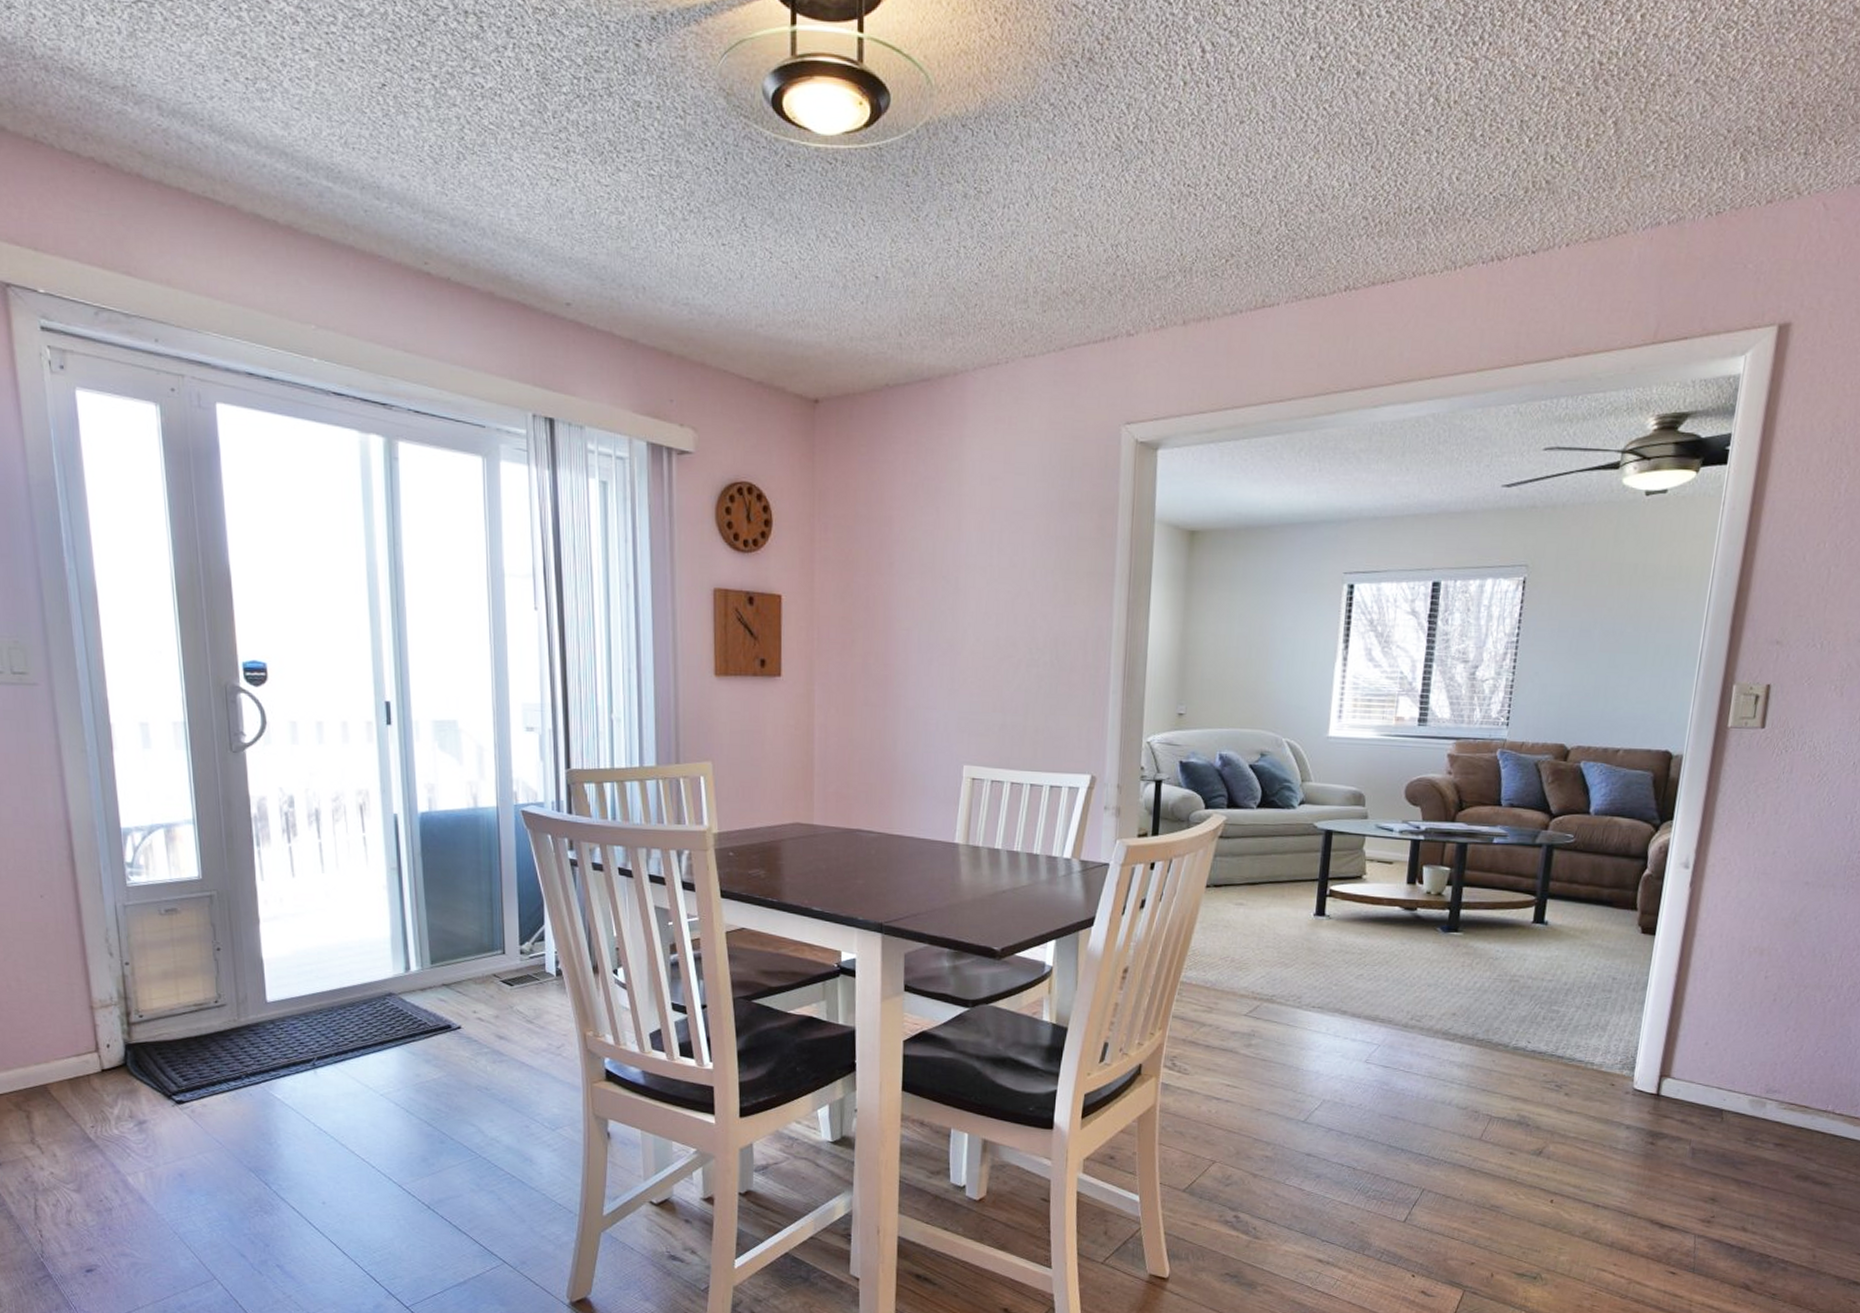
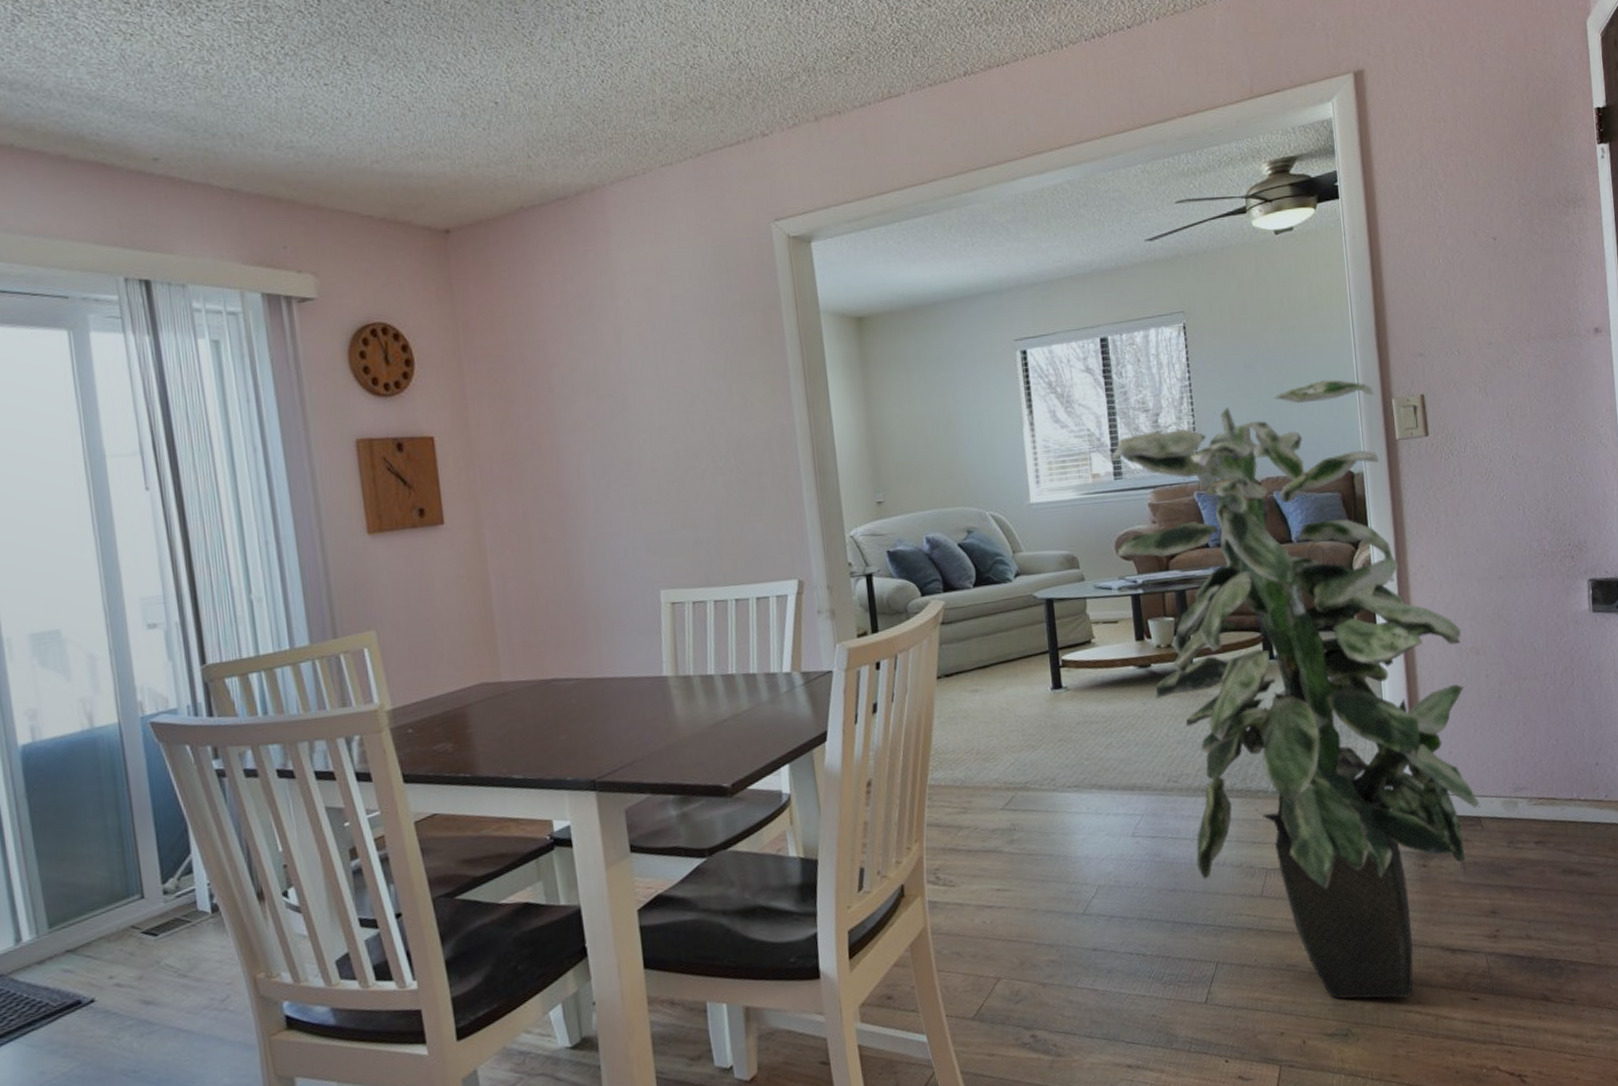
indoor plant: none [1406,655,1749,1258] -> present [1110,379,1480,999]

